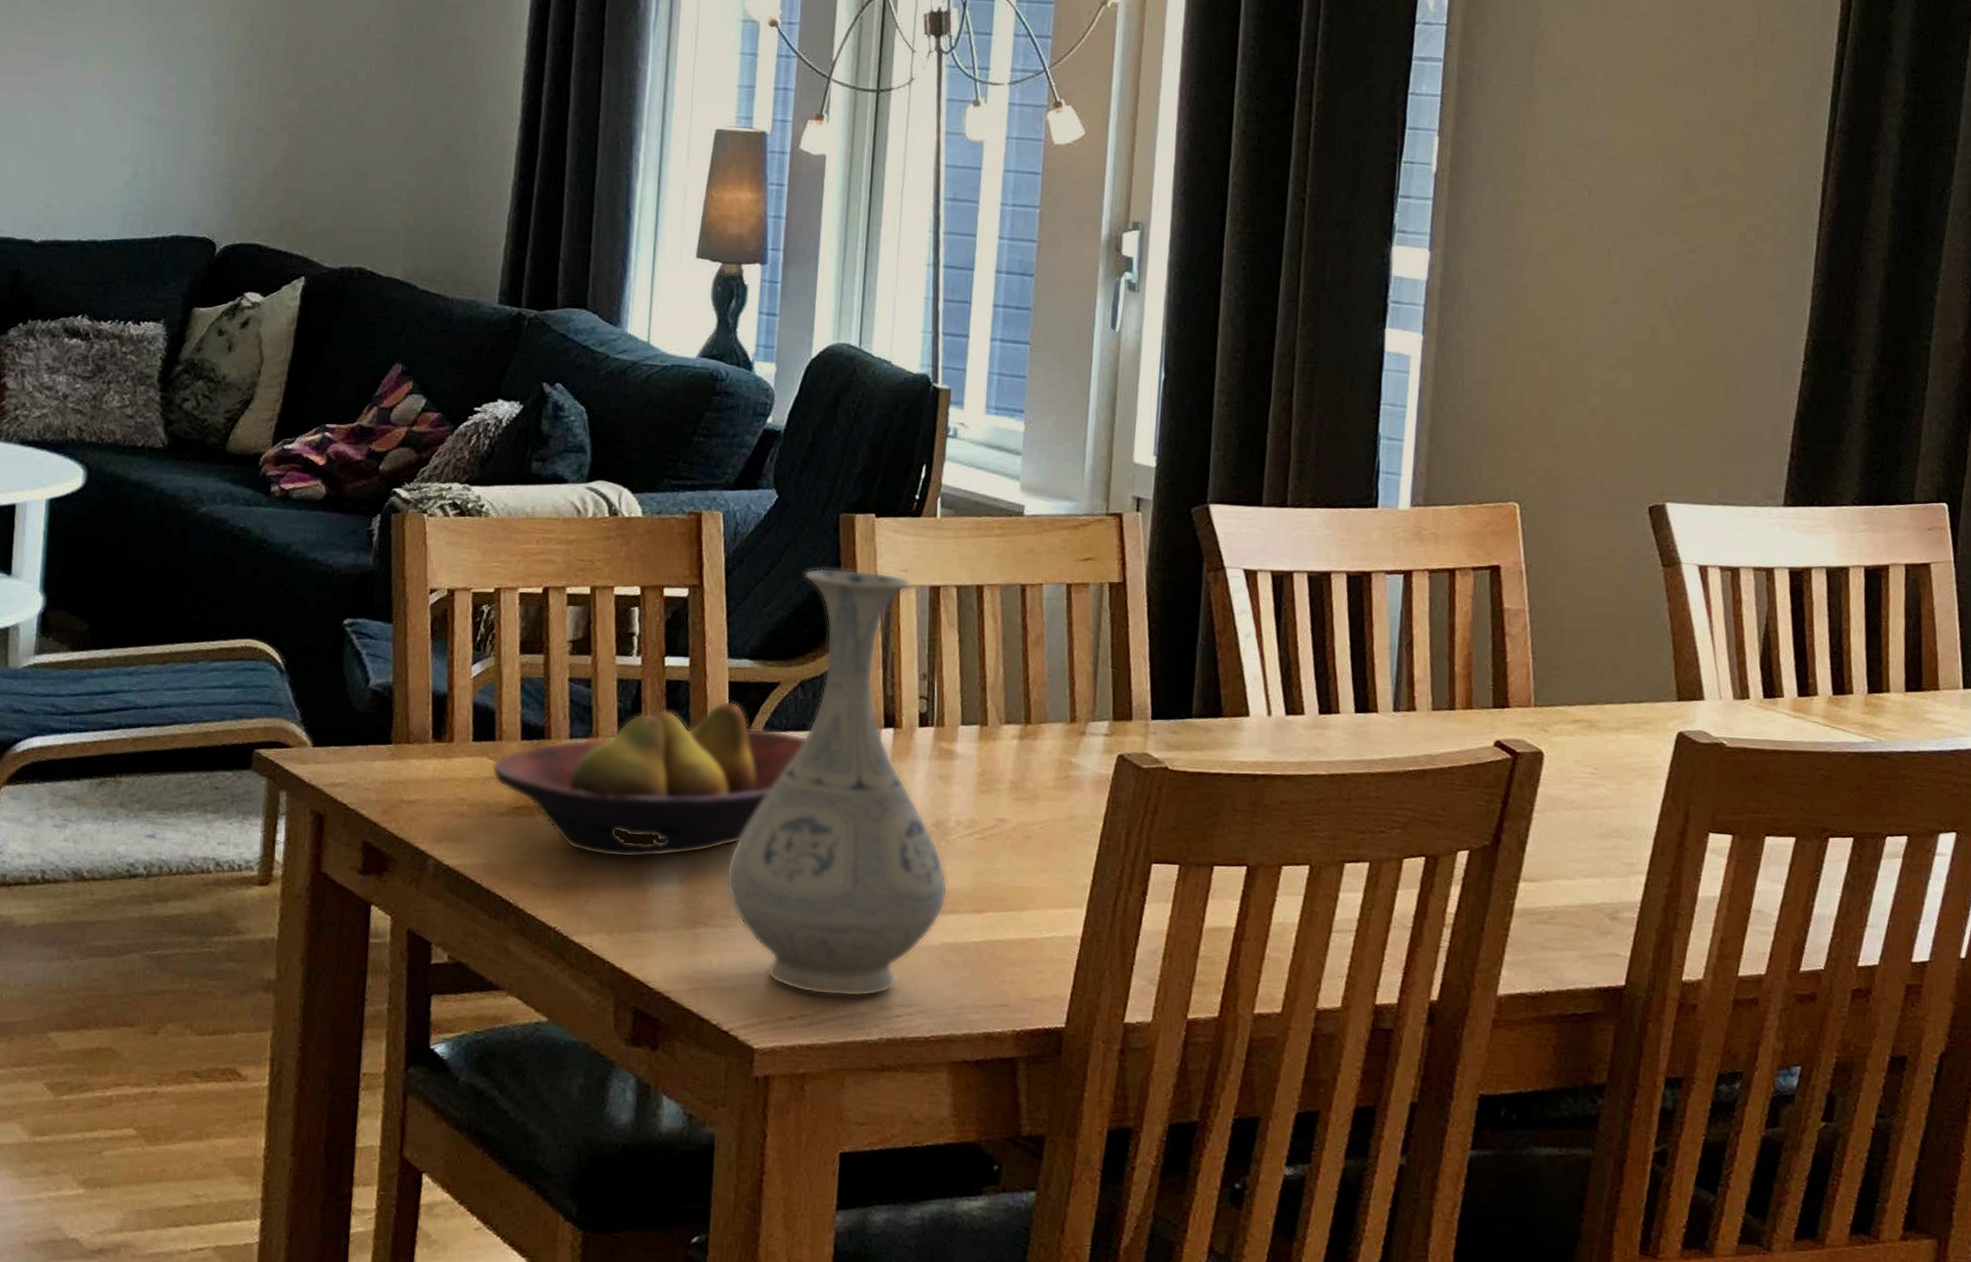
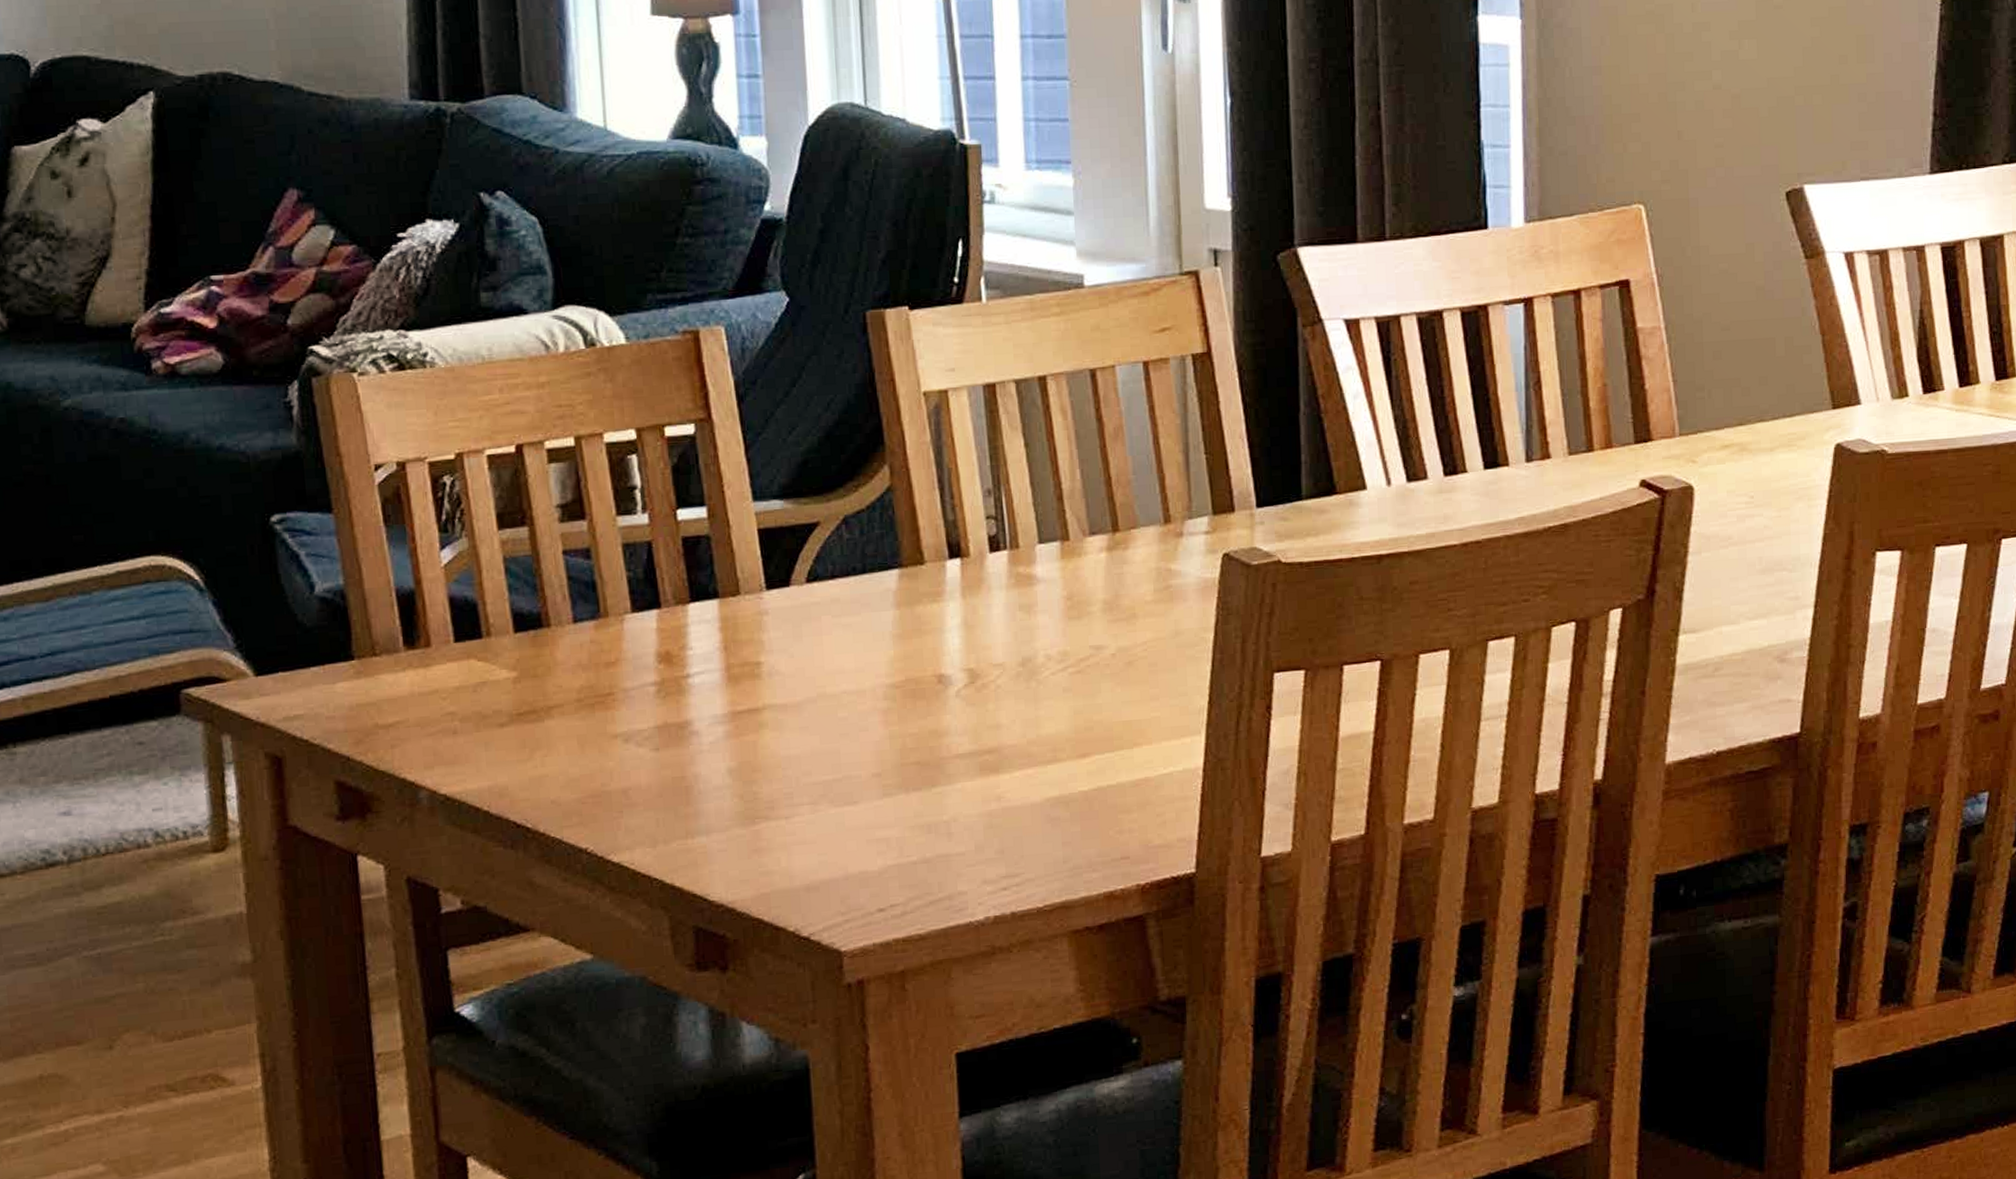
fruit bowl: present [491,700,807,858] -> none [482,552,859,757]
vase: present [725,568,948,997] -> none [782,375,1045,879]

